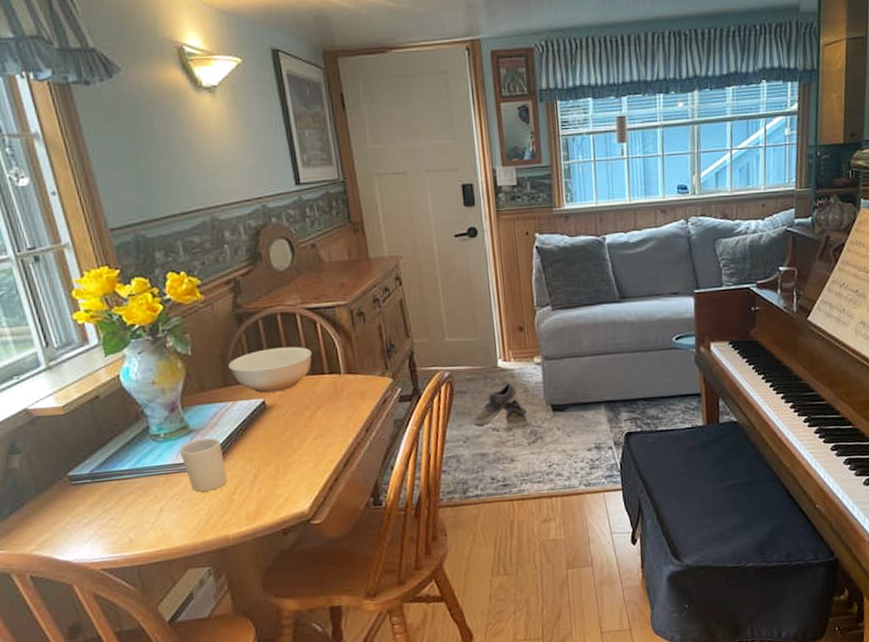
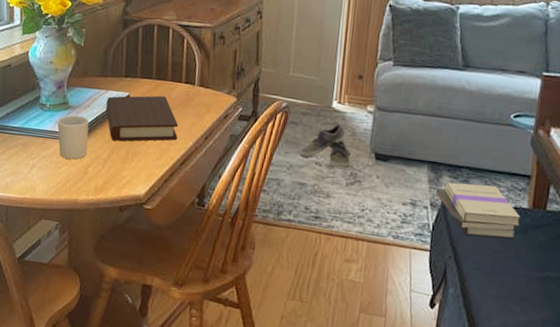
bowl: present [228,346,312,393] -> none [108,52,176,90]
book: none [237,393,335,457] -> present [106,95,178,142]
books: none [617,410,698,466] -> present [436,182,520,239]

